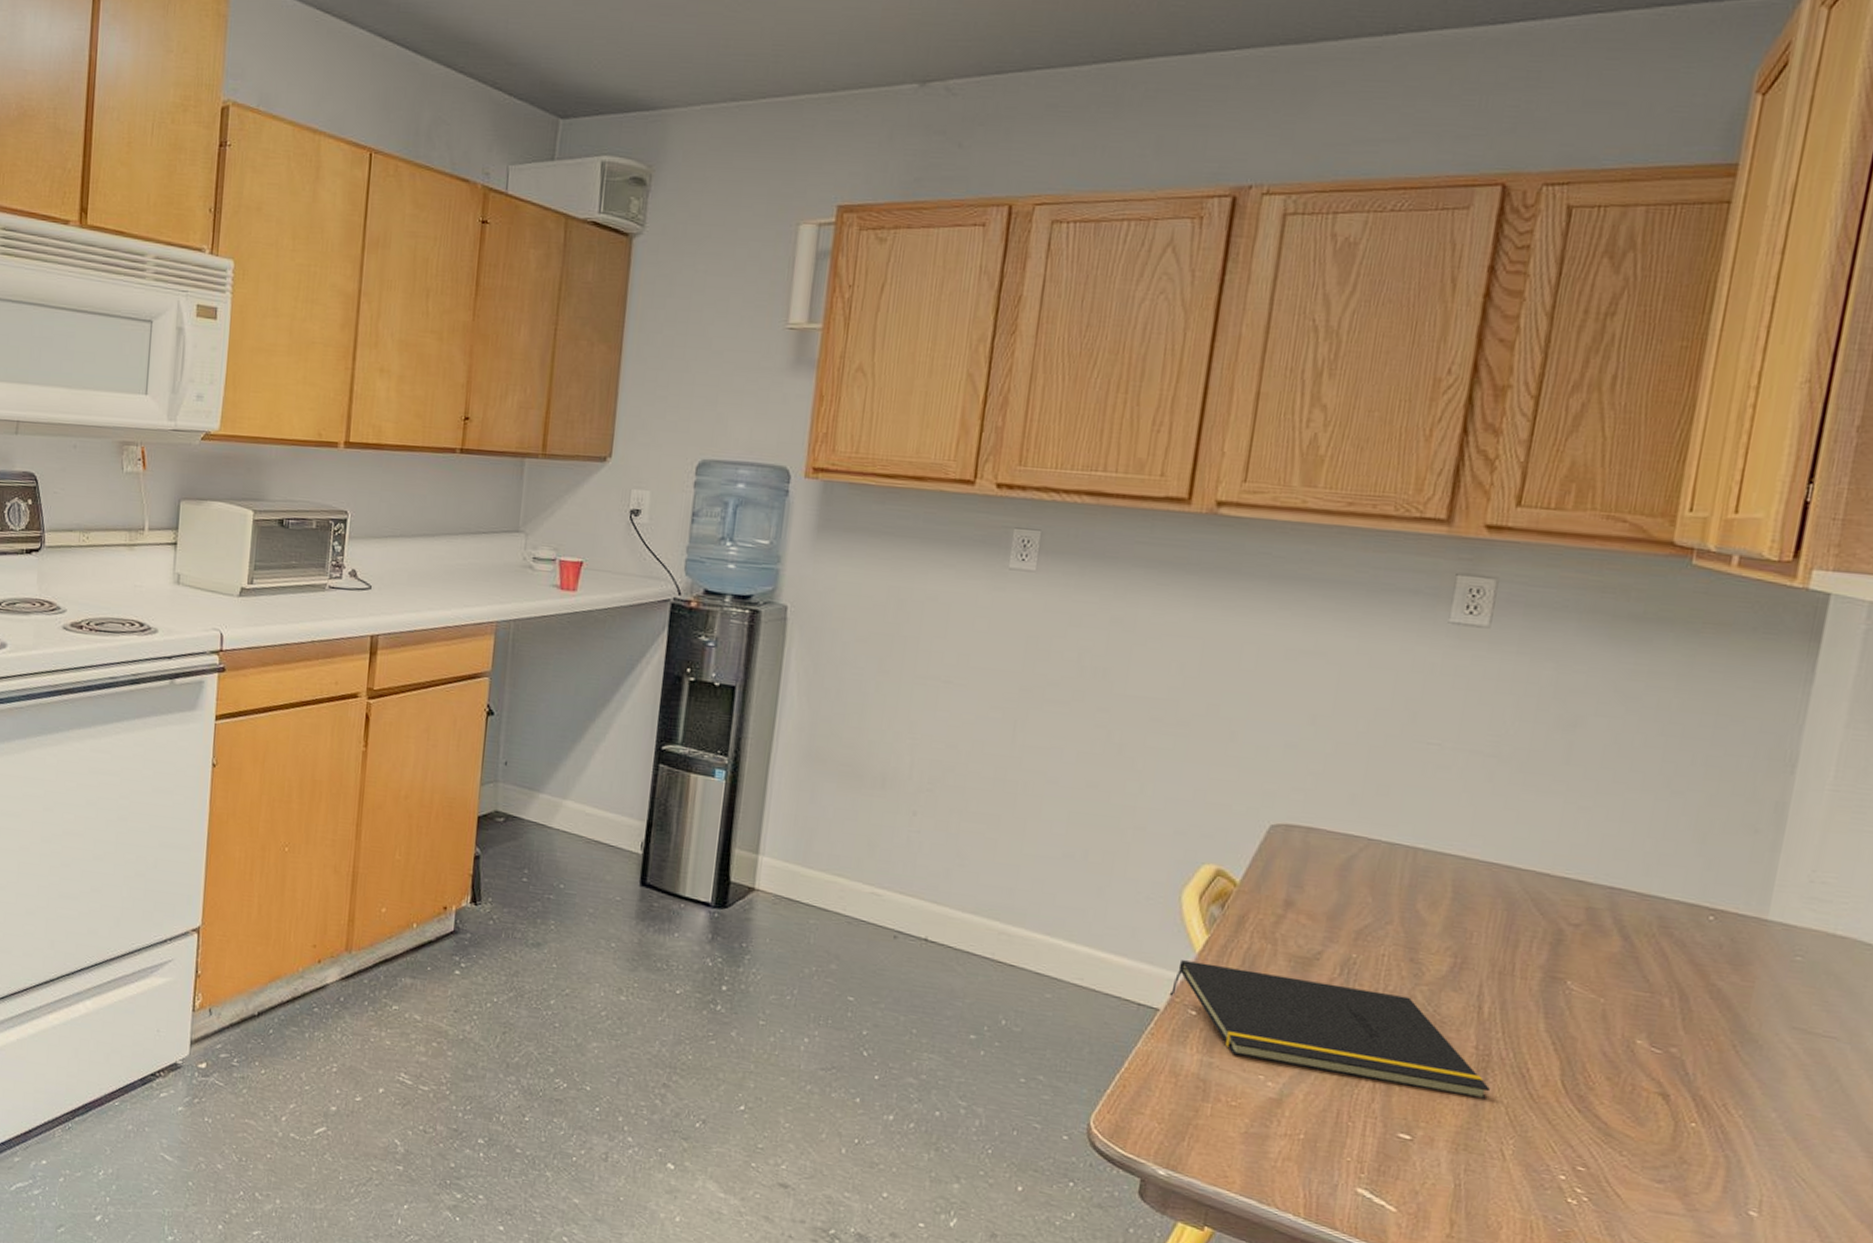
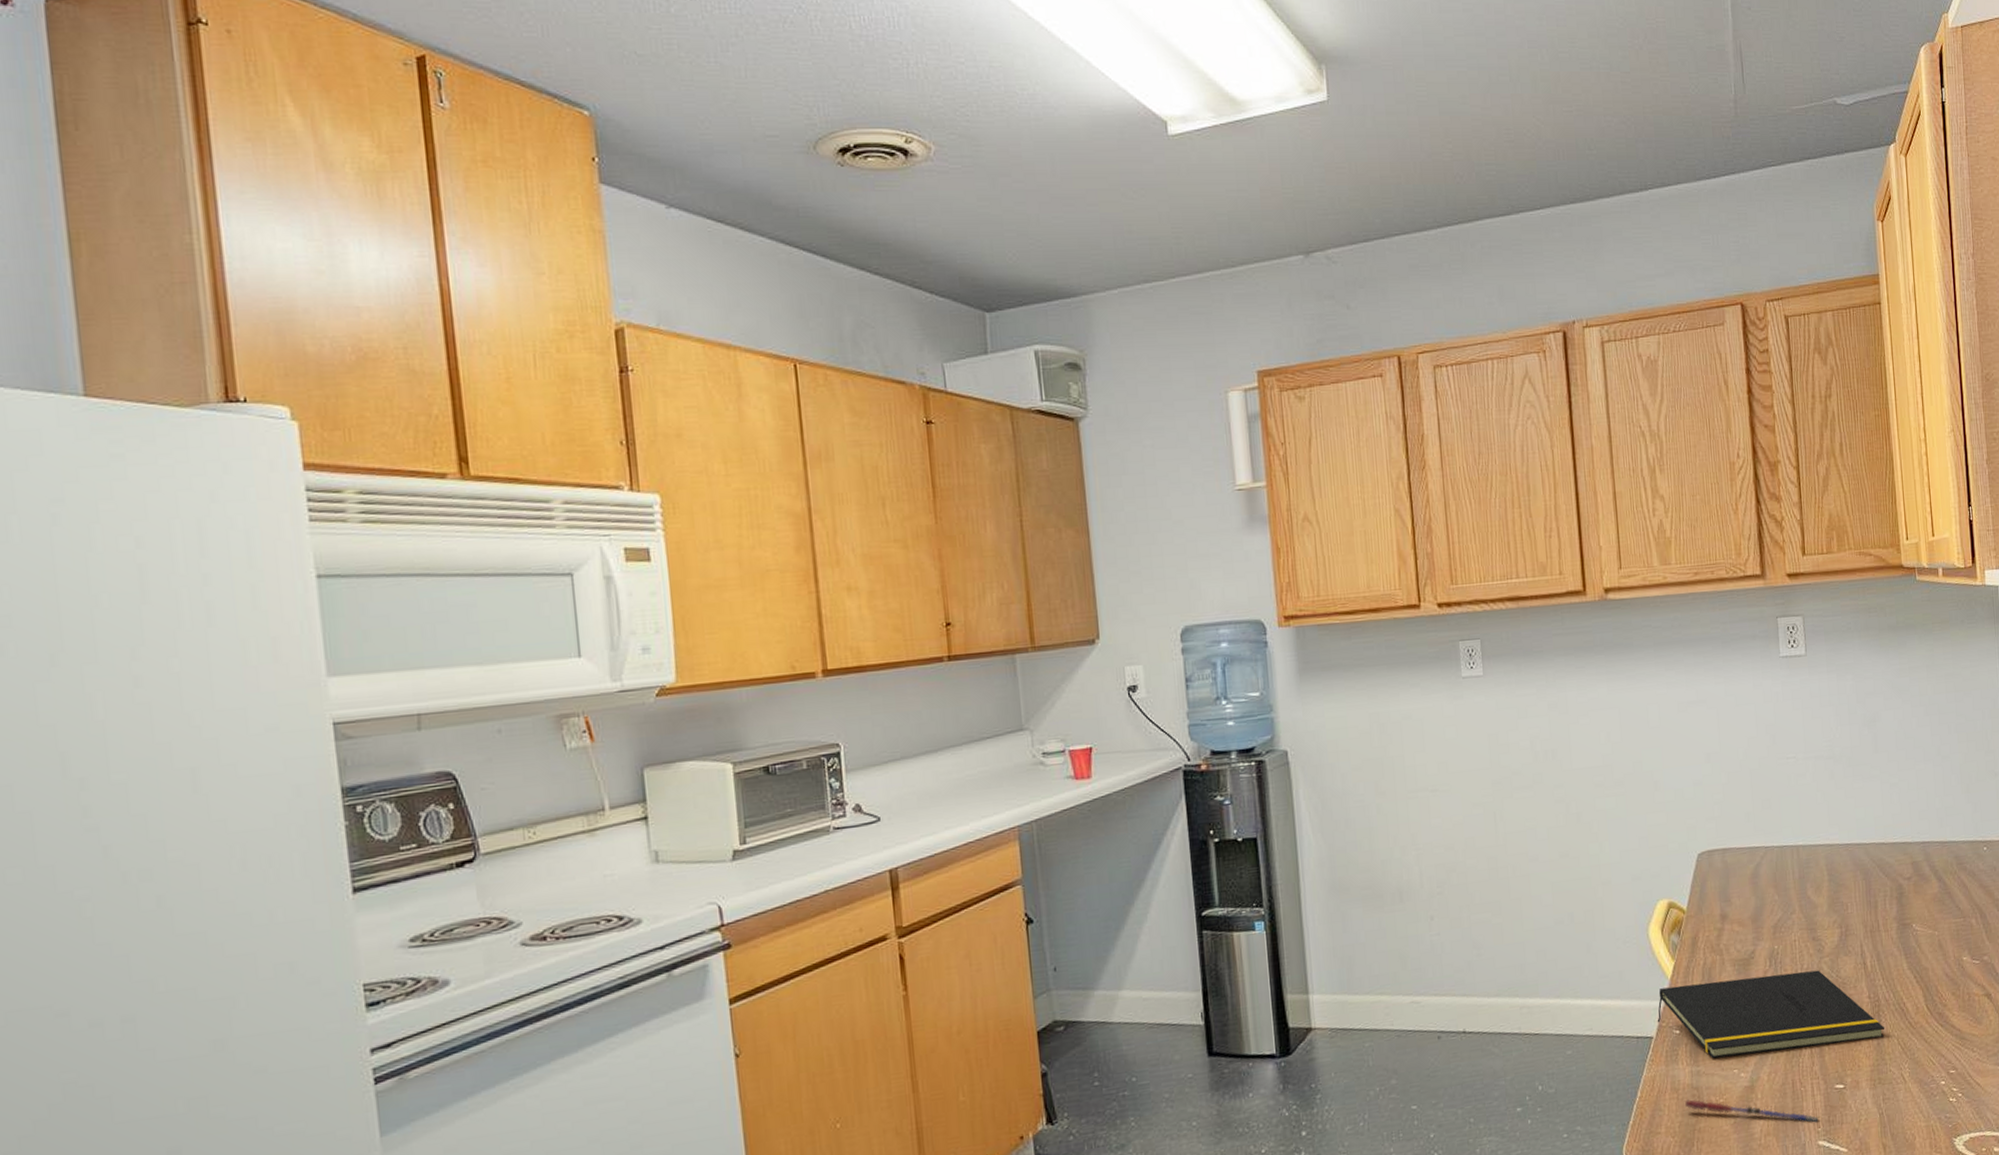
pen: none [1182,1089,1365,1167] -> present [1684,1099,1819,1123]

